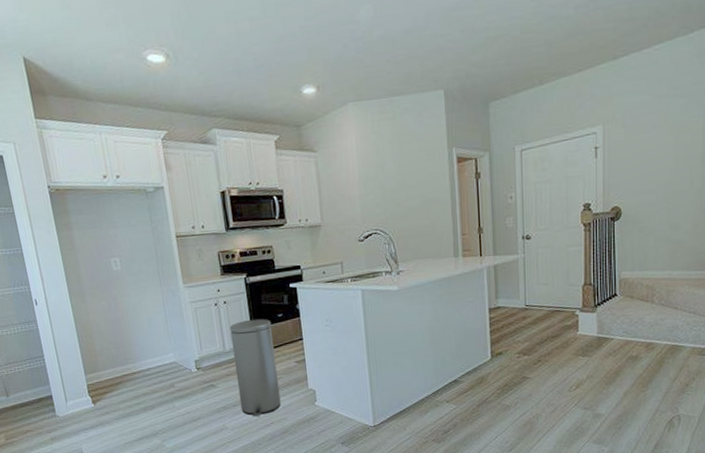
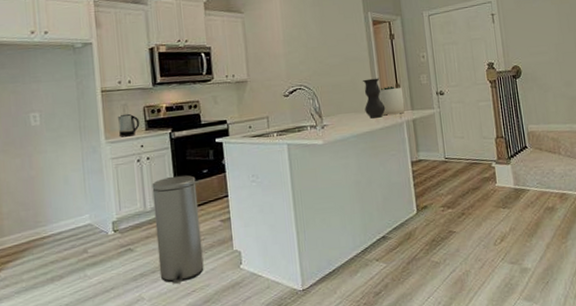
kettle: none [194,258,216,282] -> present [118,113,140,137]
vase: none [442,221,466,264] -> present [362,78,386,119]
planter: none [458,230,487,262] -> present [378,86,405,116]

